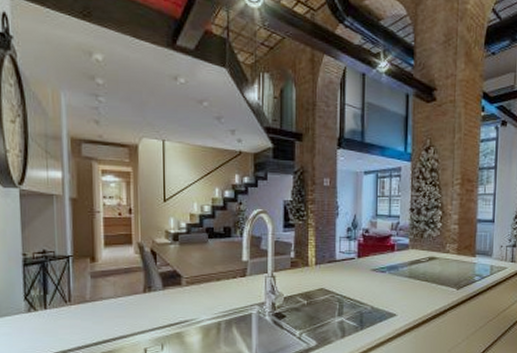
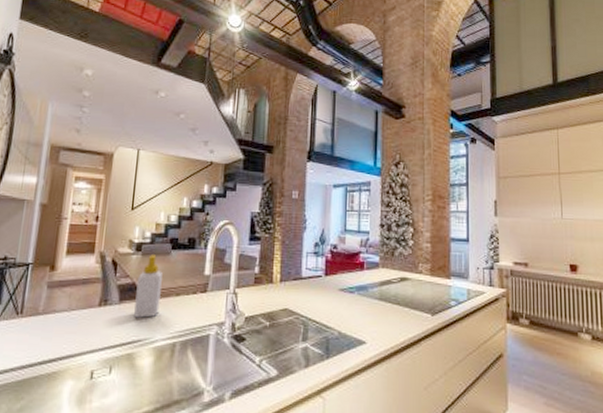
soap bottle: none [178,244,202,301] -> present [134,255,162,318]

